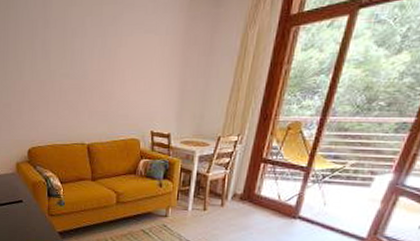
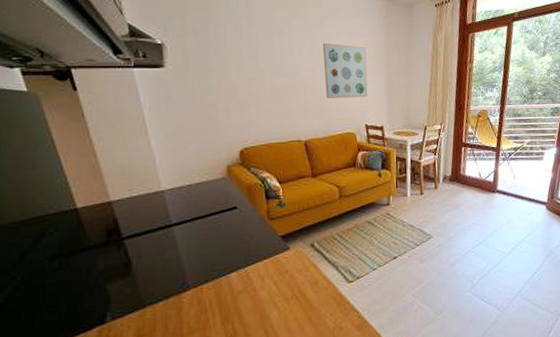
wall art: none [113,42,161,102] -> present [322,43,368,98]

